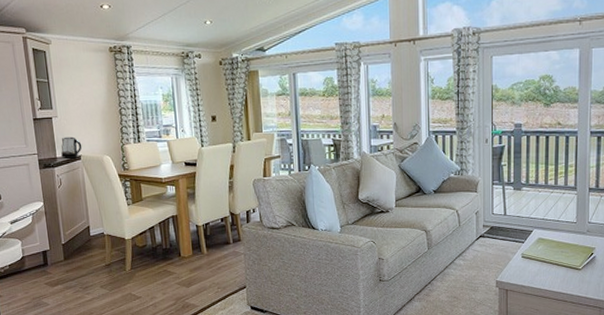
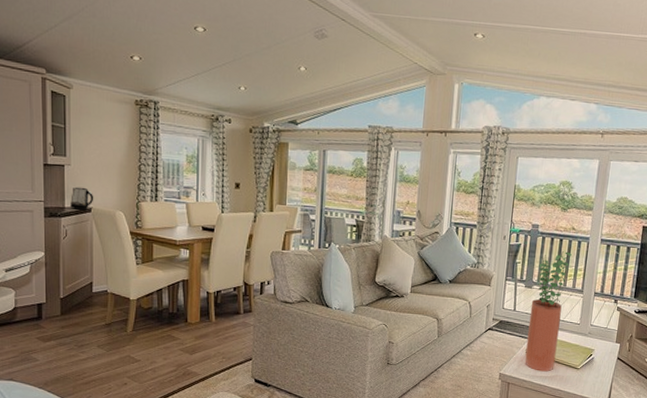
vase: none [521,142,560,275] -> present [525,246,572,372]

